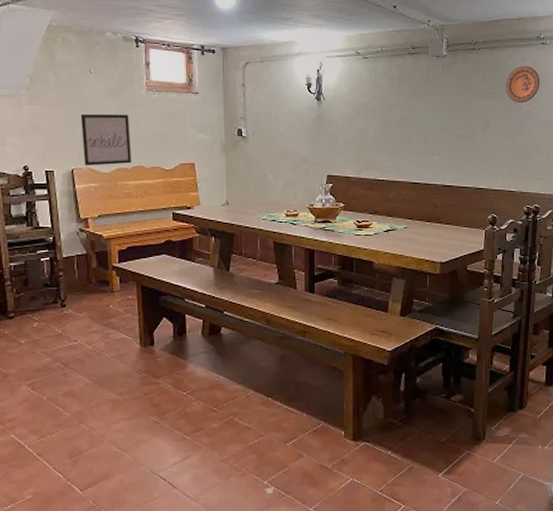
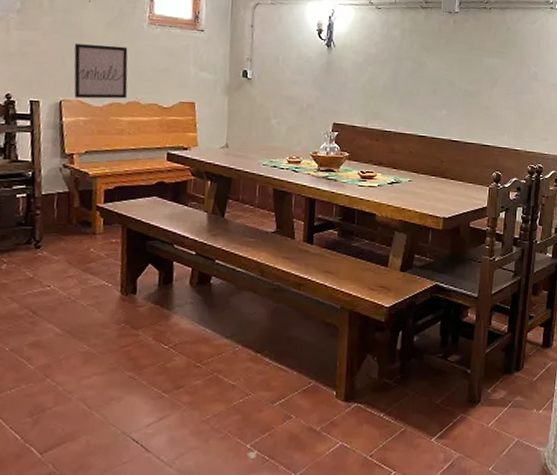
decorative plate: present [505,65,540,104] -> none [514,27,548,64]

